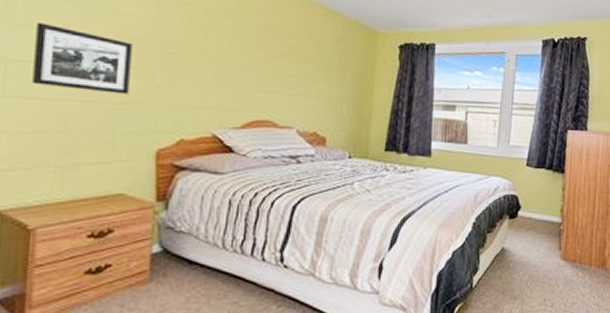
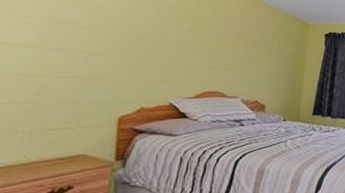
picture frame: present [32,22,132,95] -> none [11,11,105,71]

